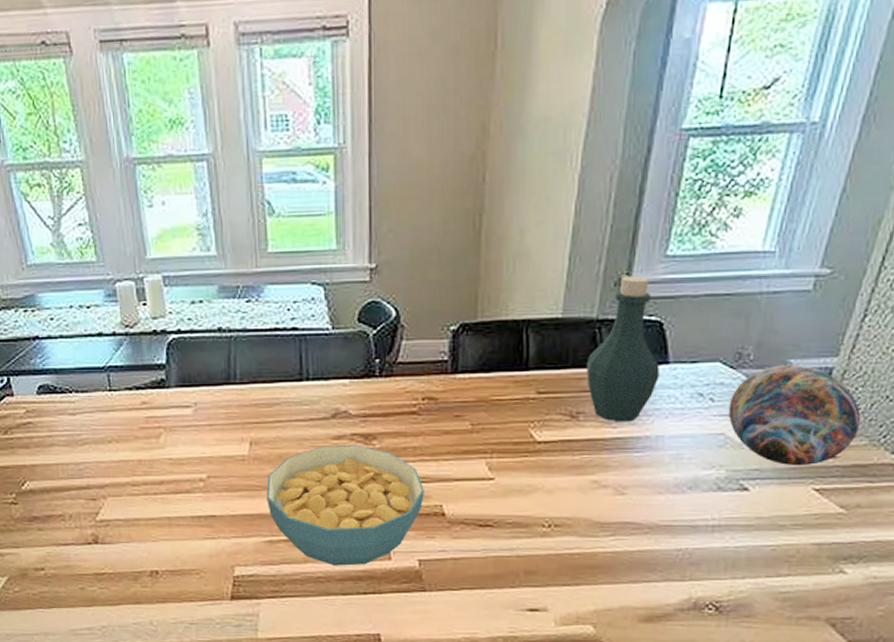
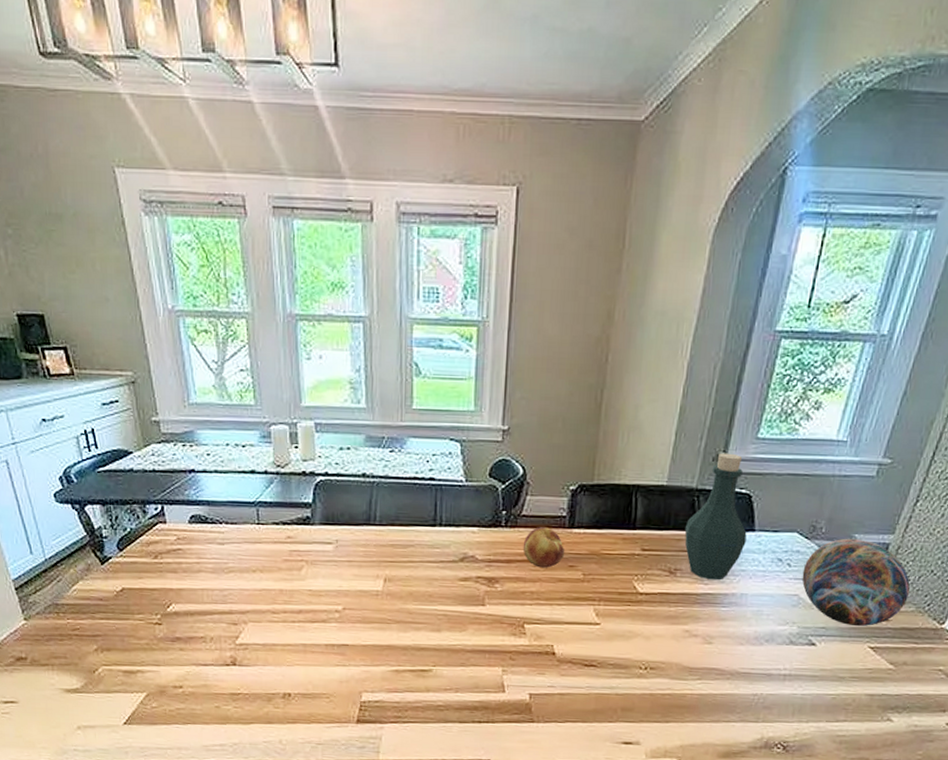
cereal bowl: present [266,445,424,566] -> none [395,586,538,696]
fruit: none [401,374,449,420] -> present [522,527,565,568]

